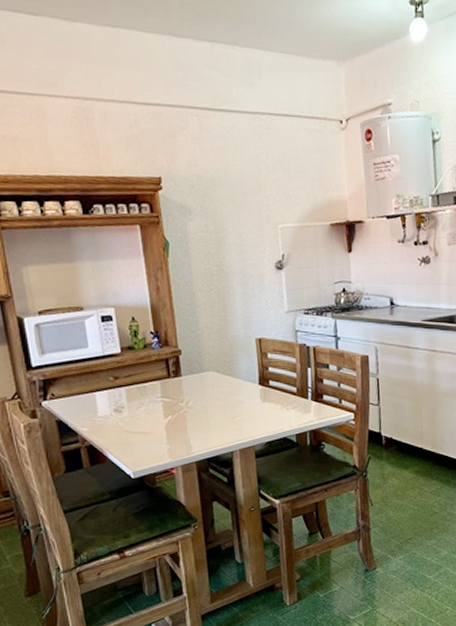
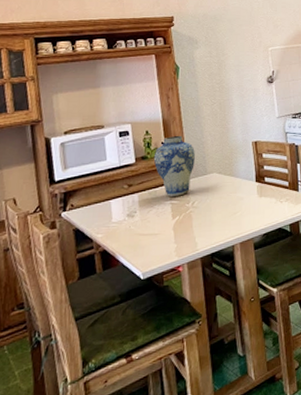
vase: none [141,324,189,395] -> present [153,135,195,198]

